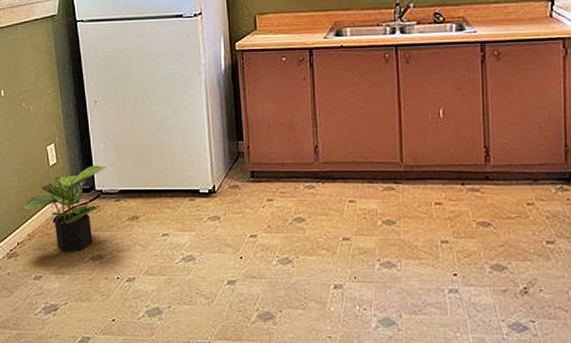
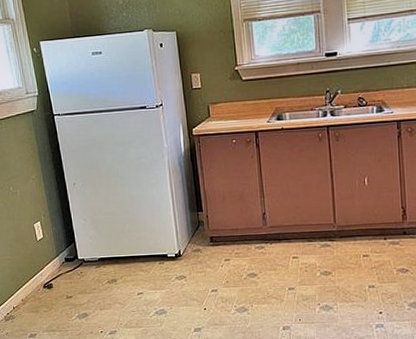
potted plant: present [21,165,107,252] -> none [14,238,87,313]

